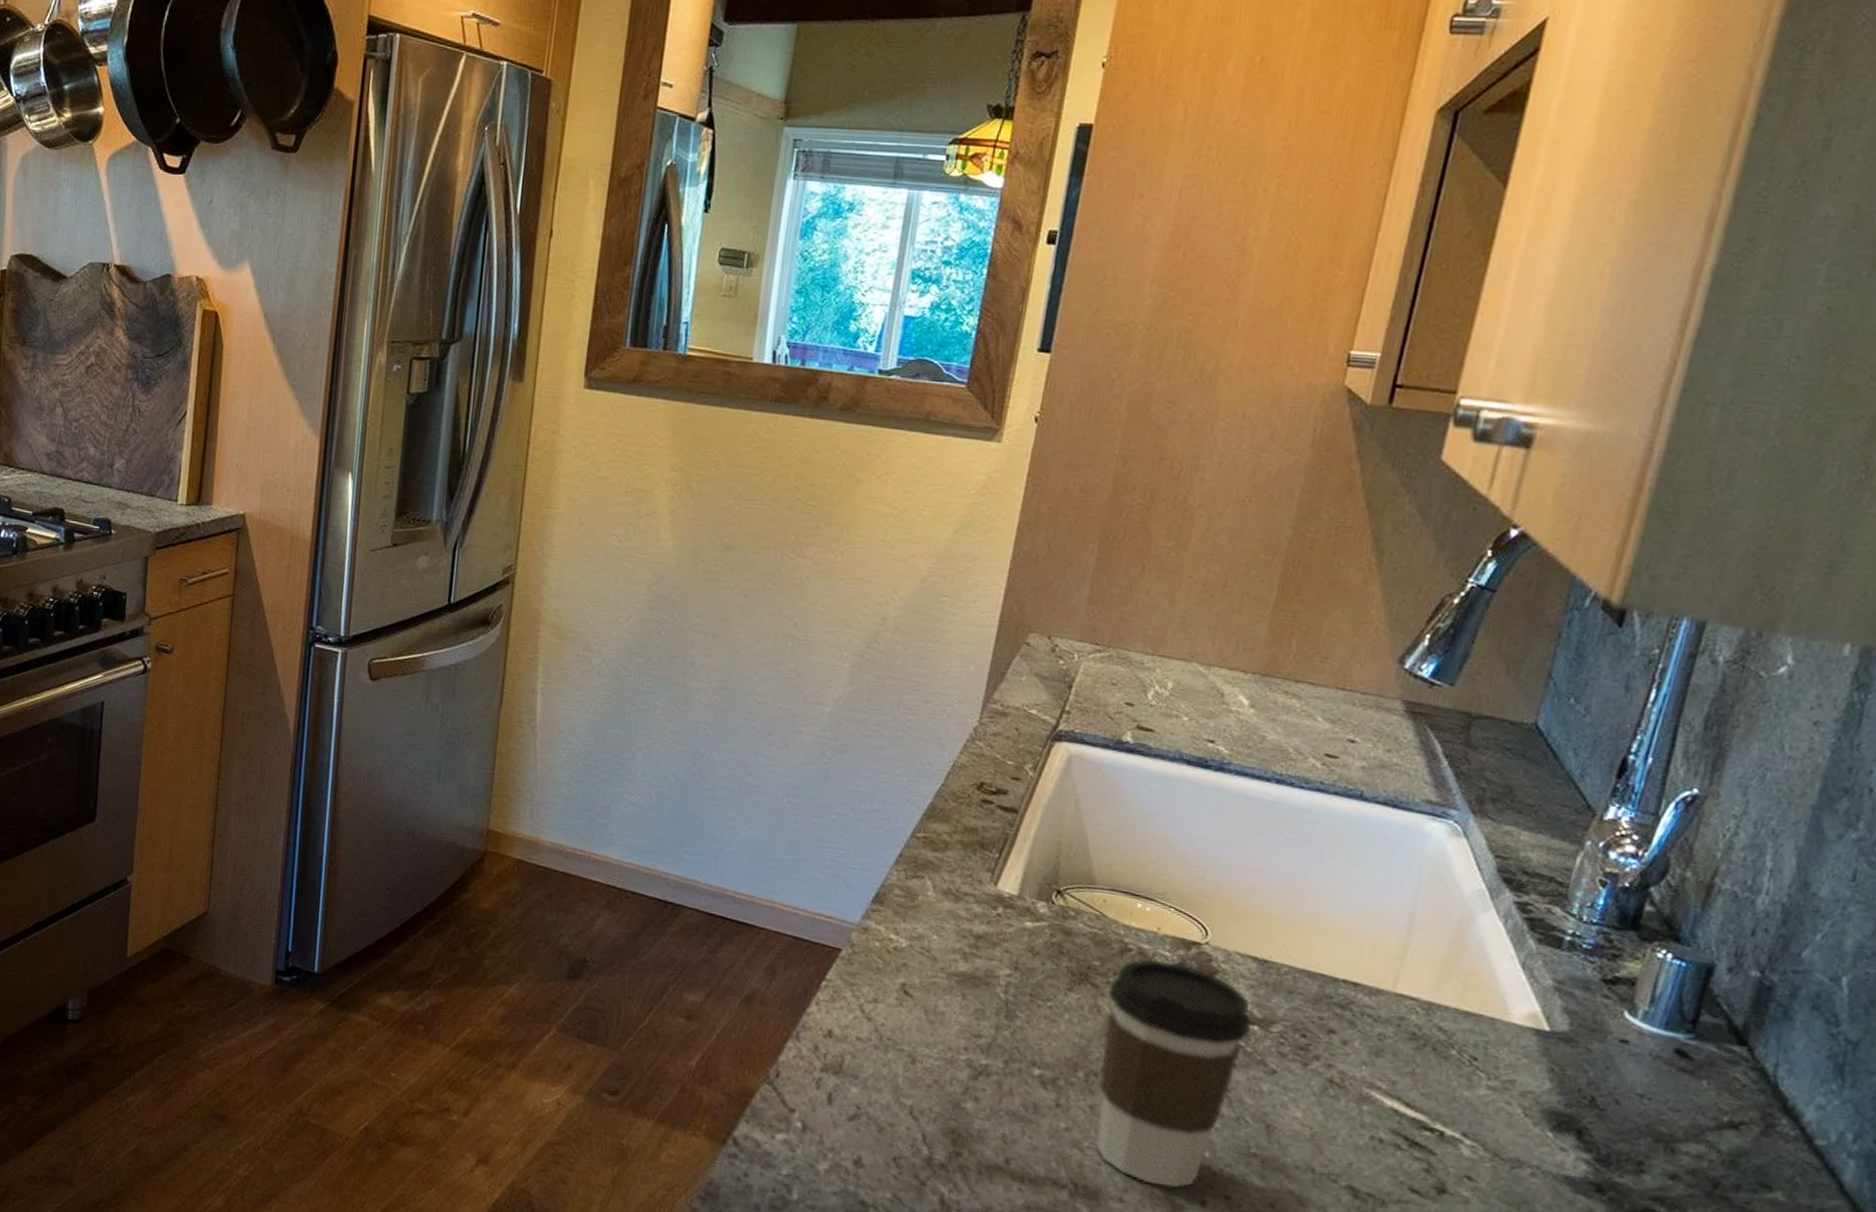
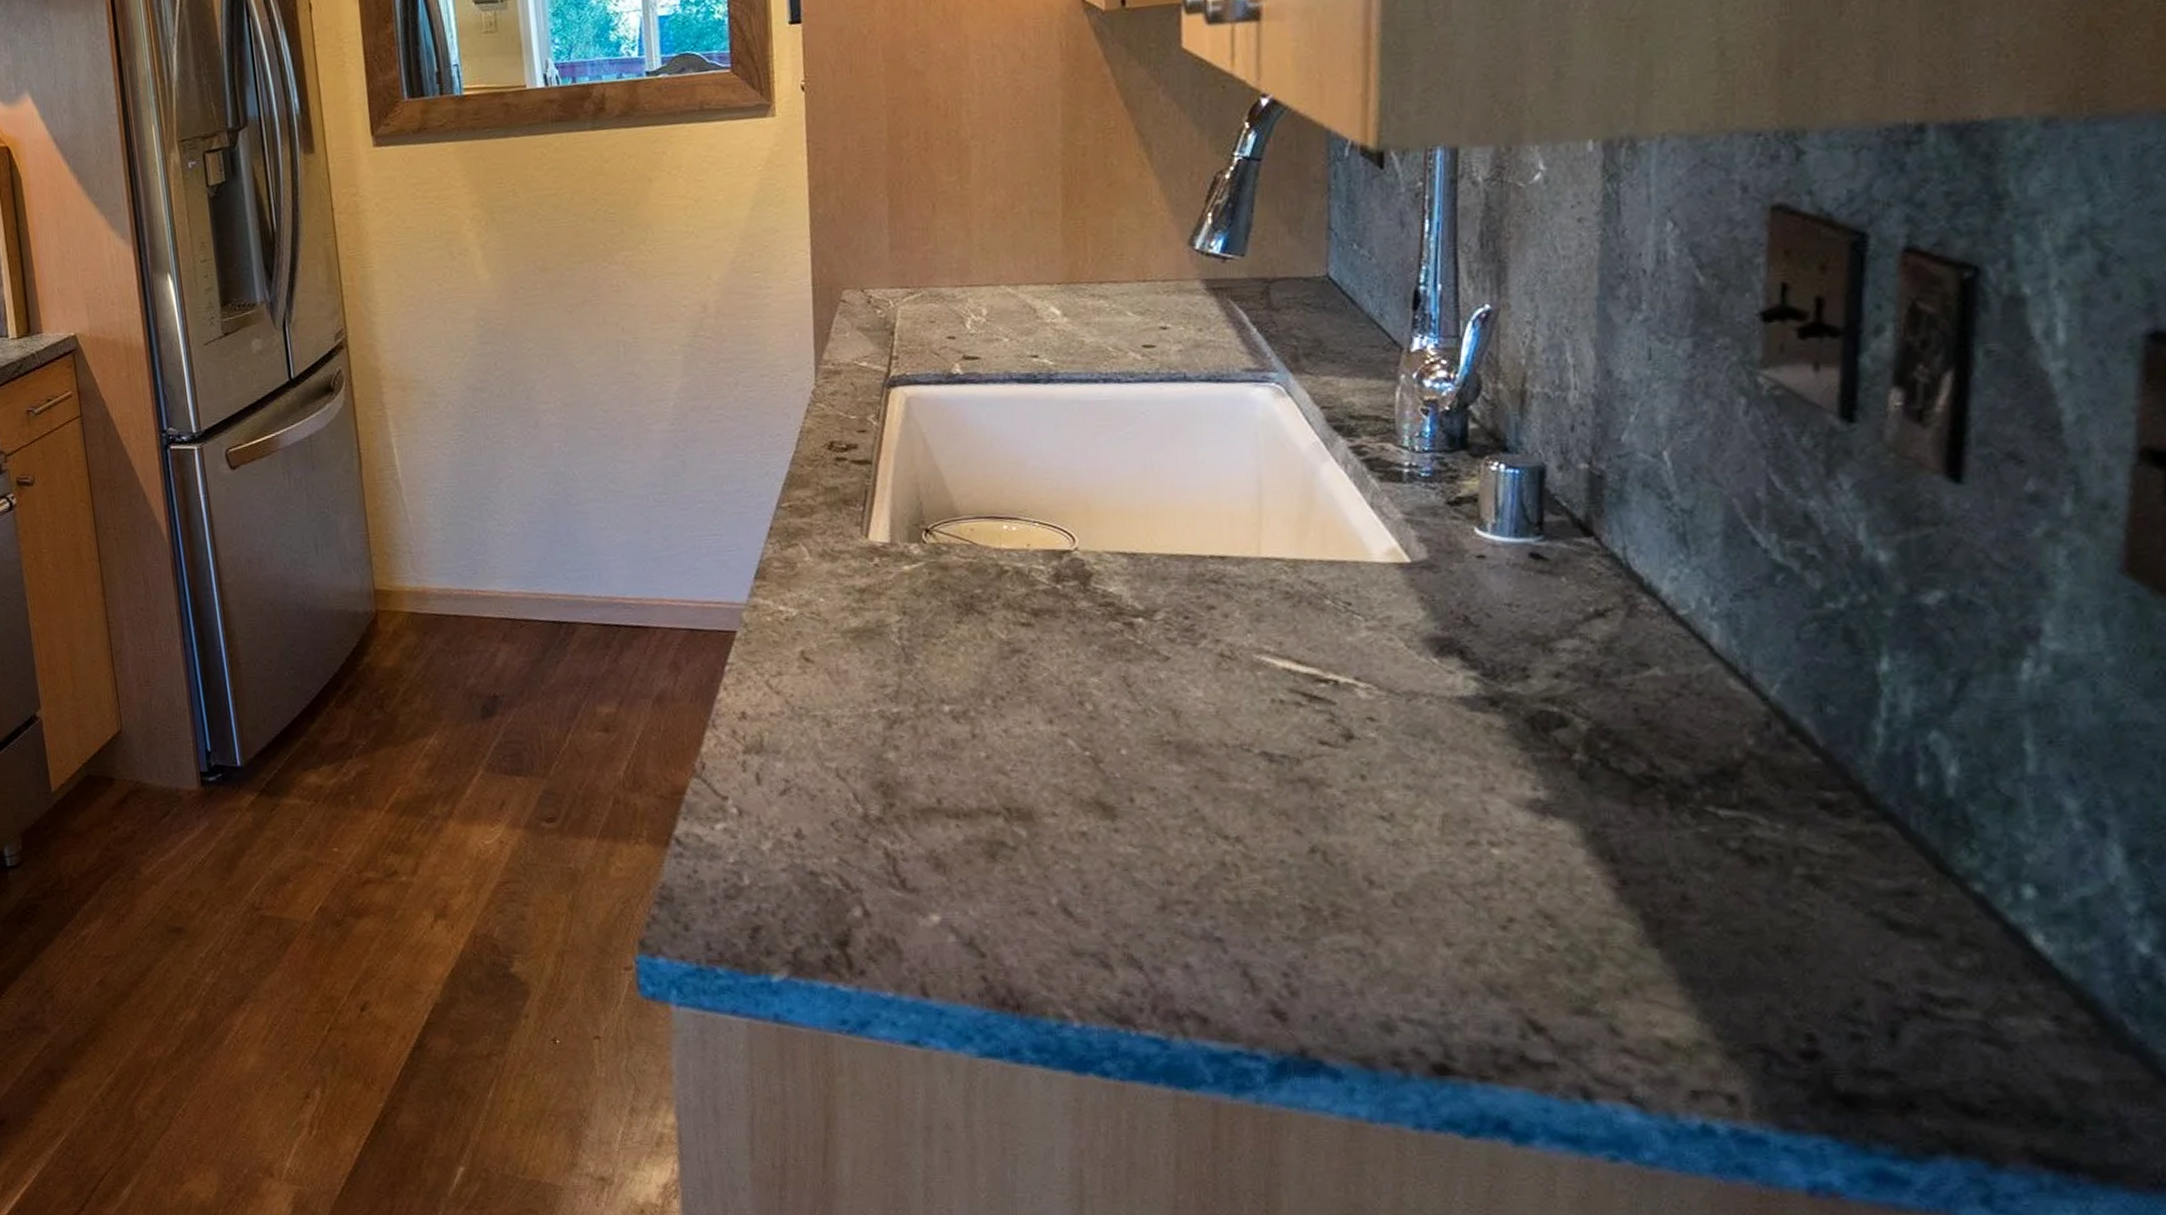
coffee cup: present [1095,958,1251,1189] -> none [994,574,1137,793]

